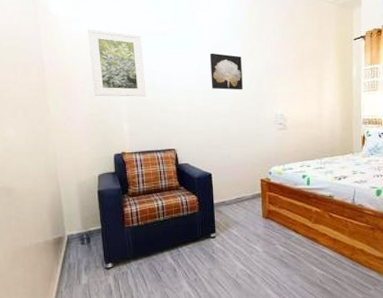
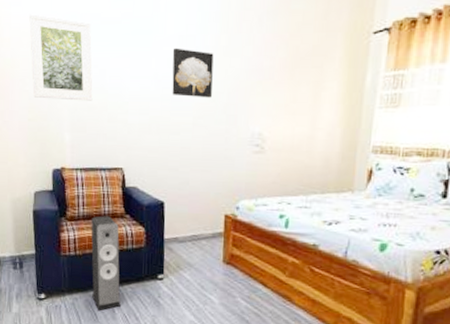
speaker: none [150,189,182,272] -> present [91,216,122,311]

